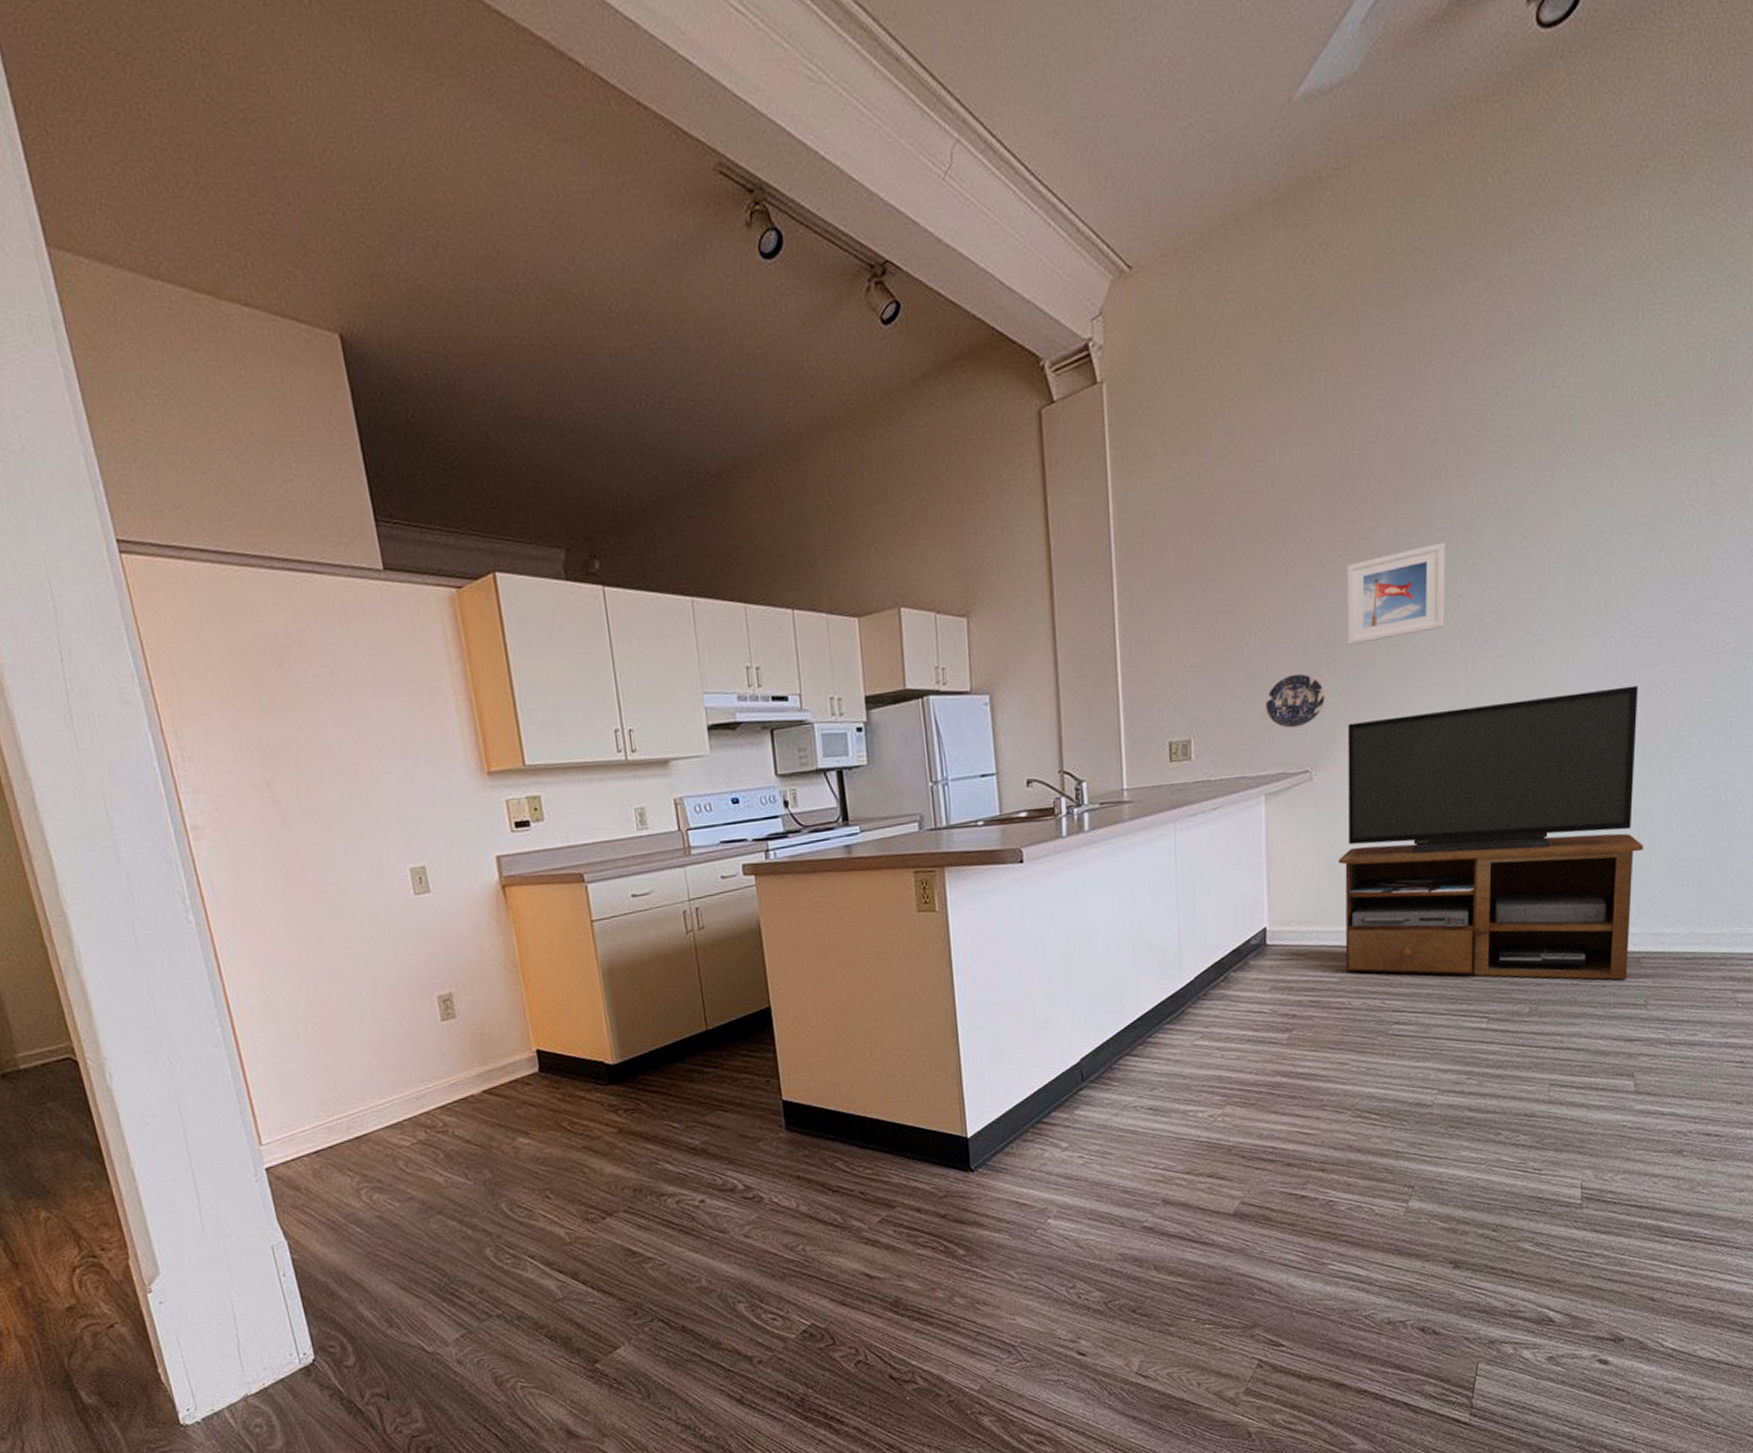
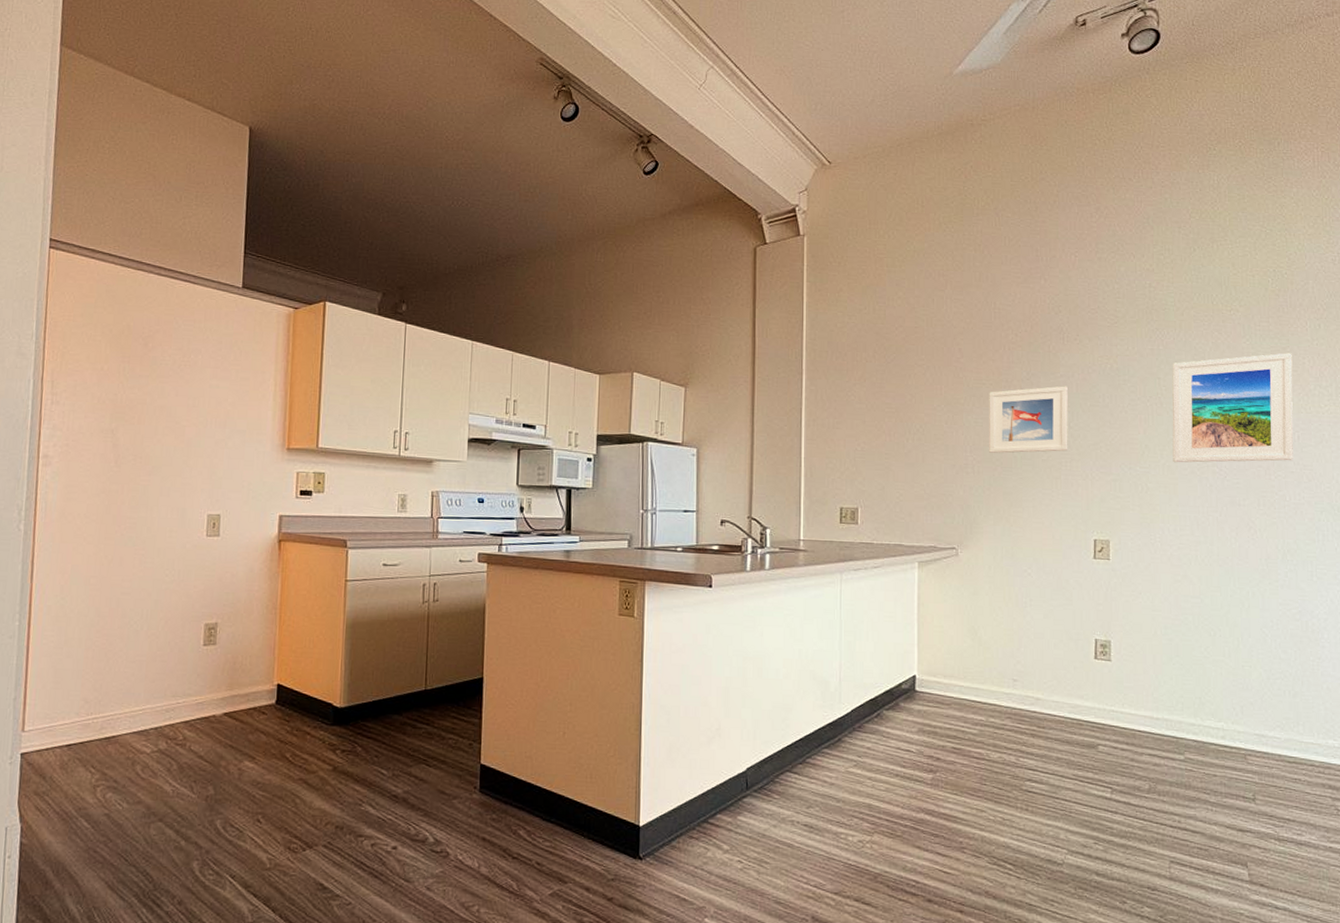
plate: present [1265,673,1325,728] -> none [920,469,970,511]
tv stand: present [1338,685,1644,980] -> none [979,514,1244,772]
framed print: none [1572,453,1729,623] -> present [1172,353,1293,463]

